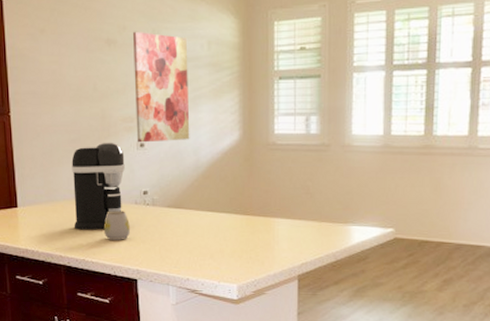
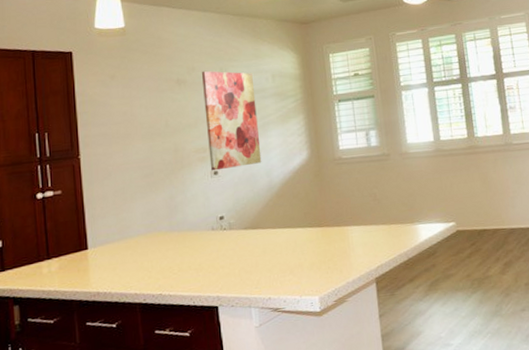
coffee maker: present [71,142,125,230] -> none [145,173,200,264]
mug: present [103,211,131,240] -> none [180,238,209,270]

